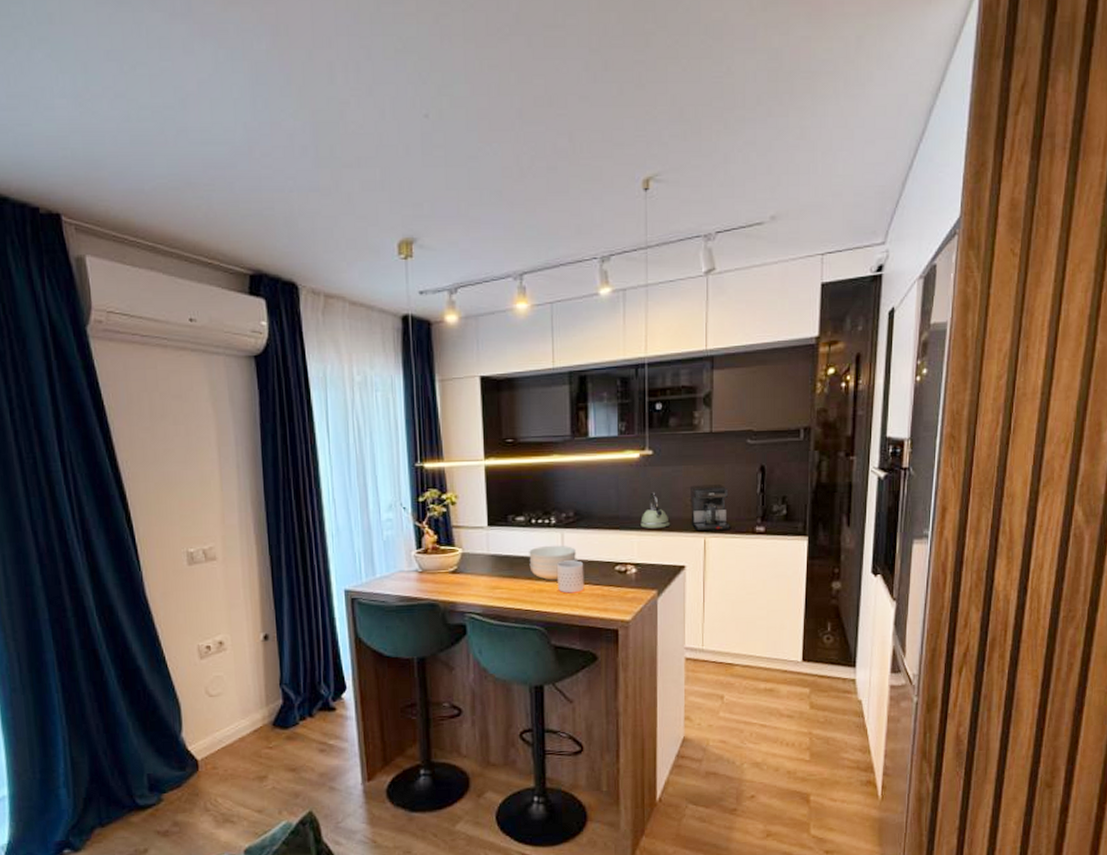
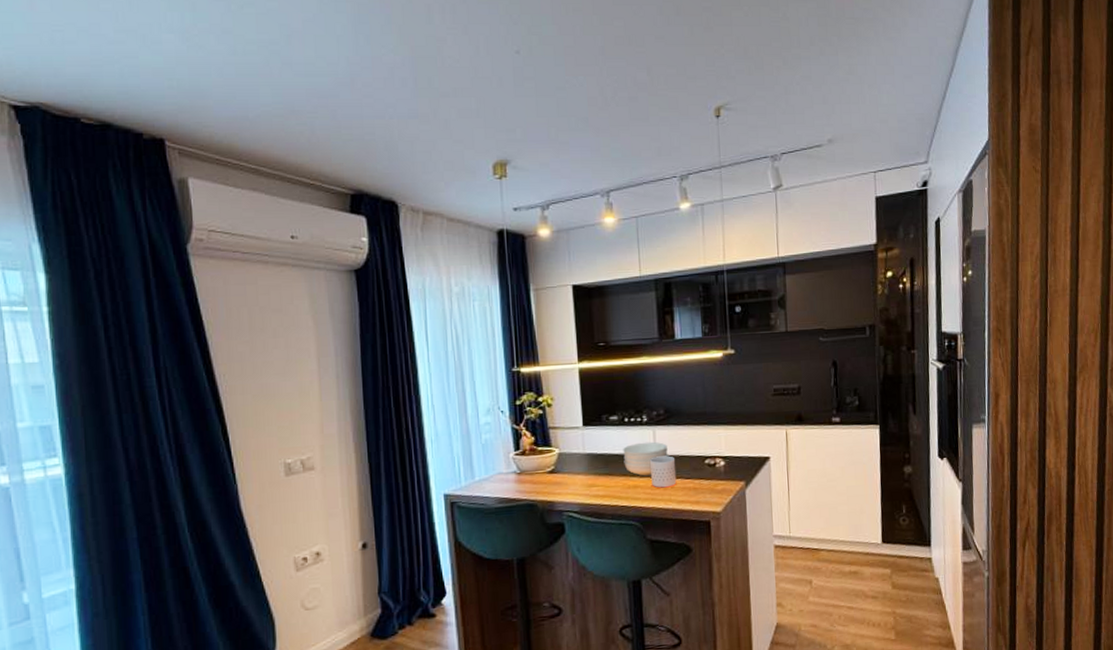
kettle: present [639,492,671,529] -> none [725,388,755,423]
coffee maker: present [690,484,731,532] -> none [771,379,810,424]

